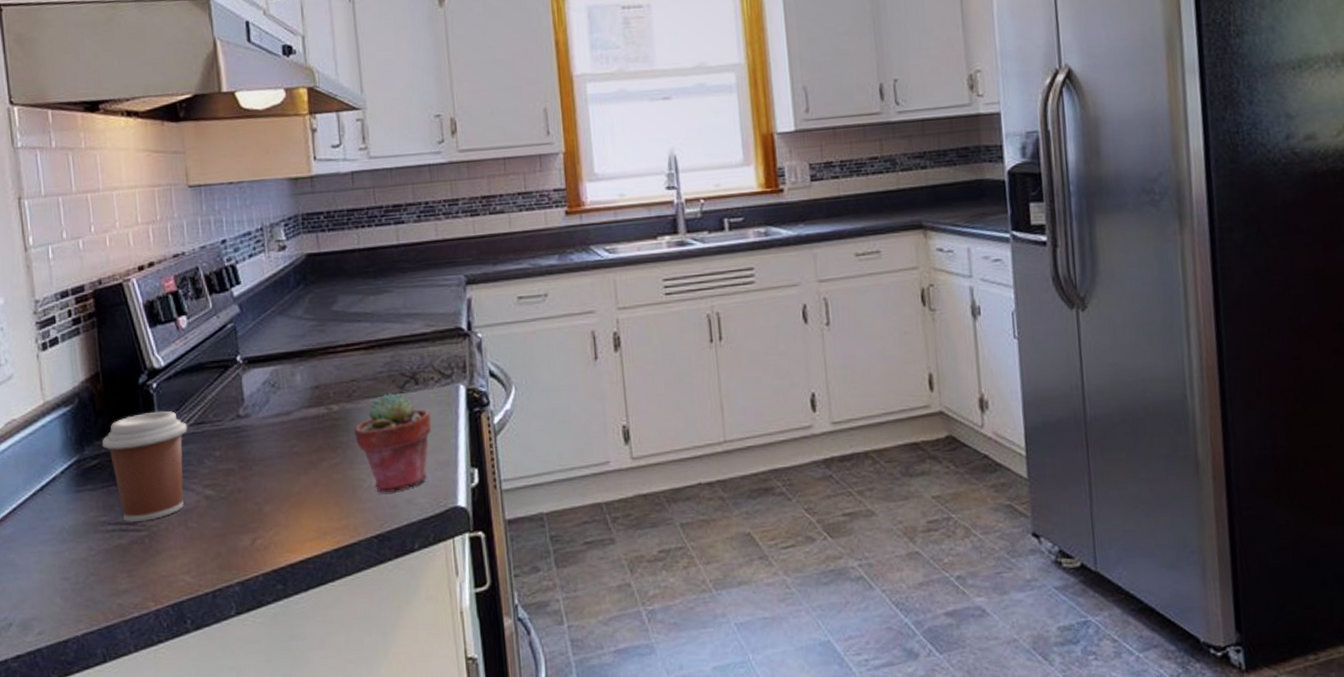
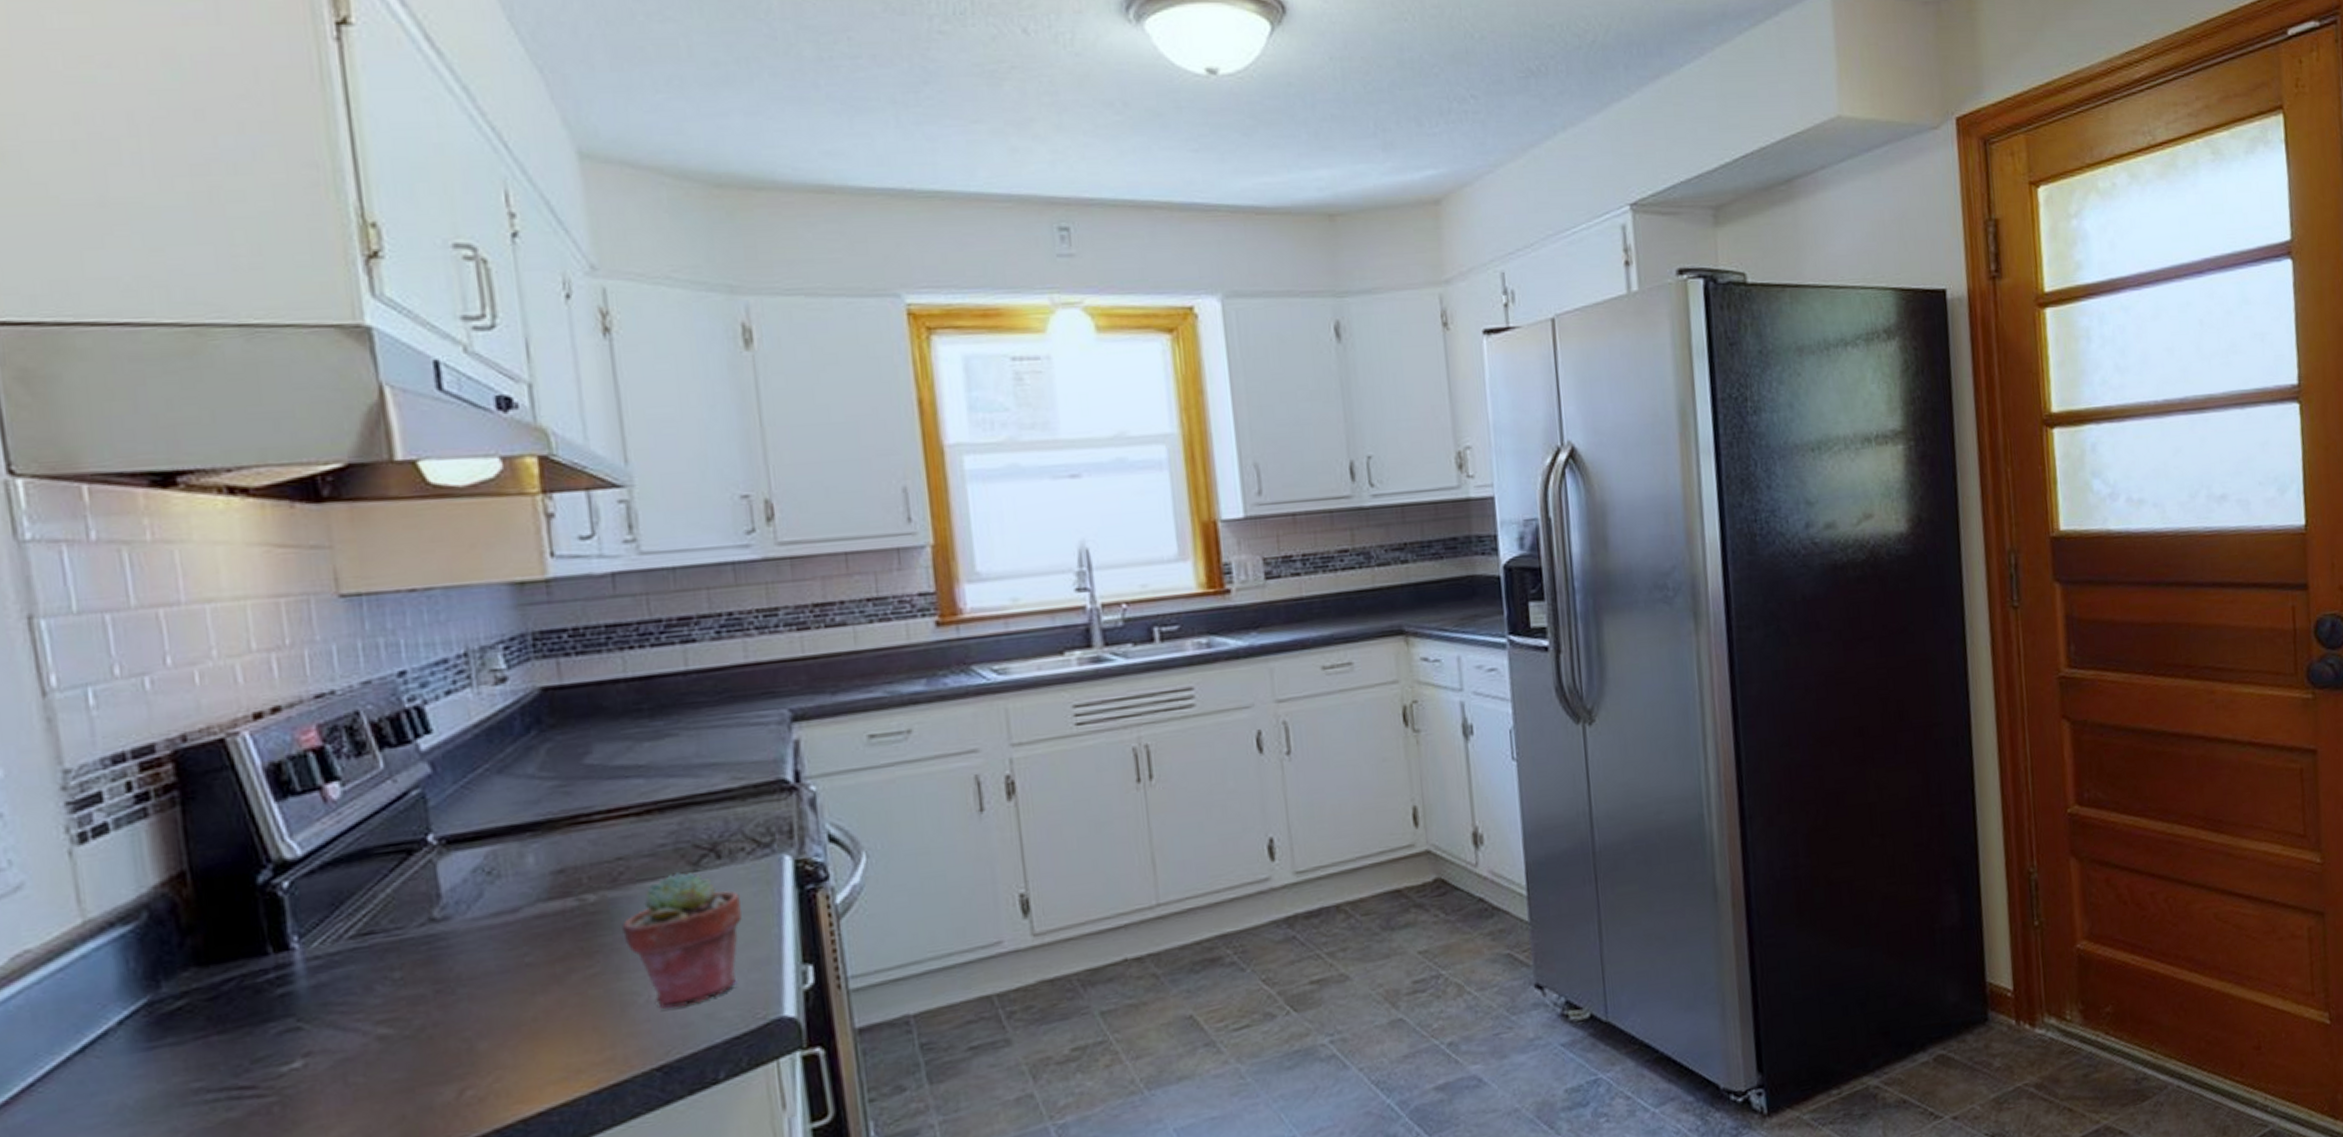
coffee cup: present [101,410,187,522] -> none [192,919,345,1085]

